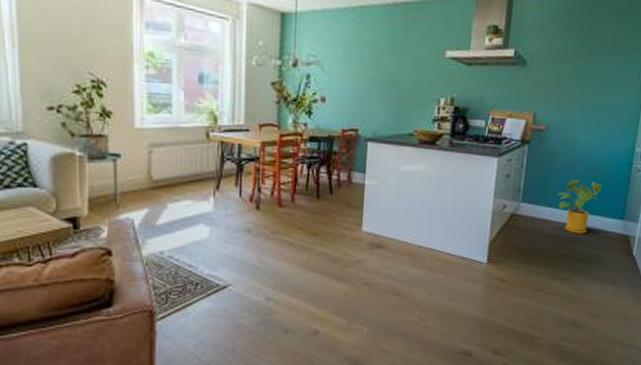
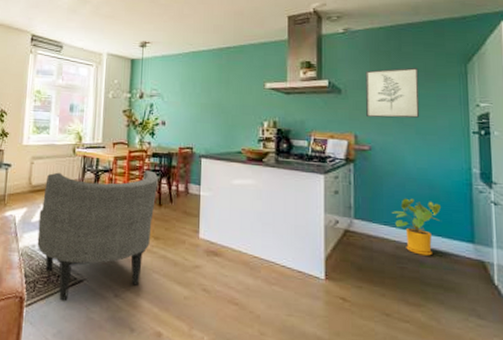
armchair: none [166,157,317,310] -> present [37,170,159,301]
wall art: none [548,37,607,95] -> present [366,67,419,118]

